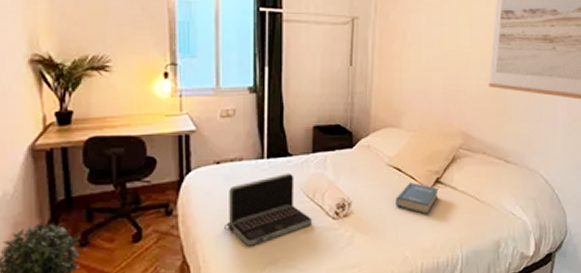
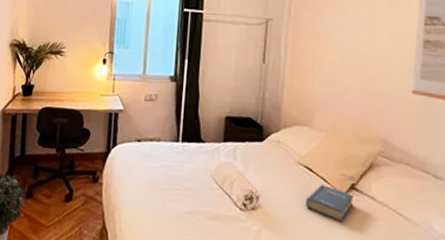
laptop: present [224,172,313,246] -> none [140,157,221,224]

